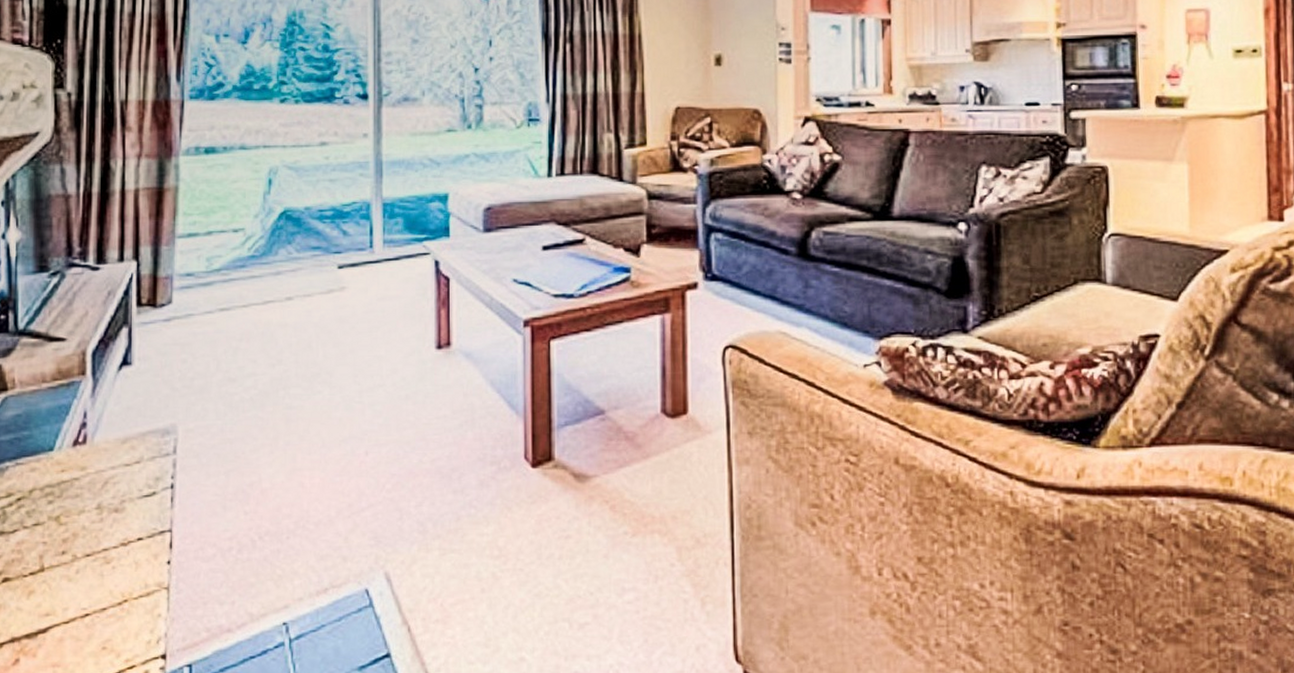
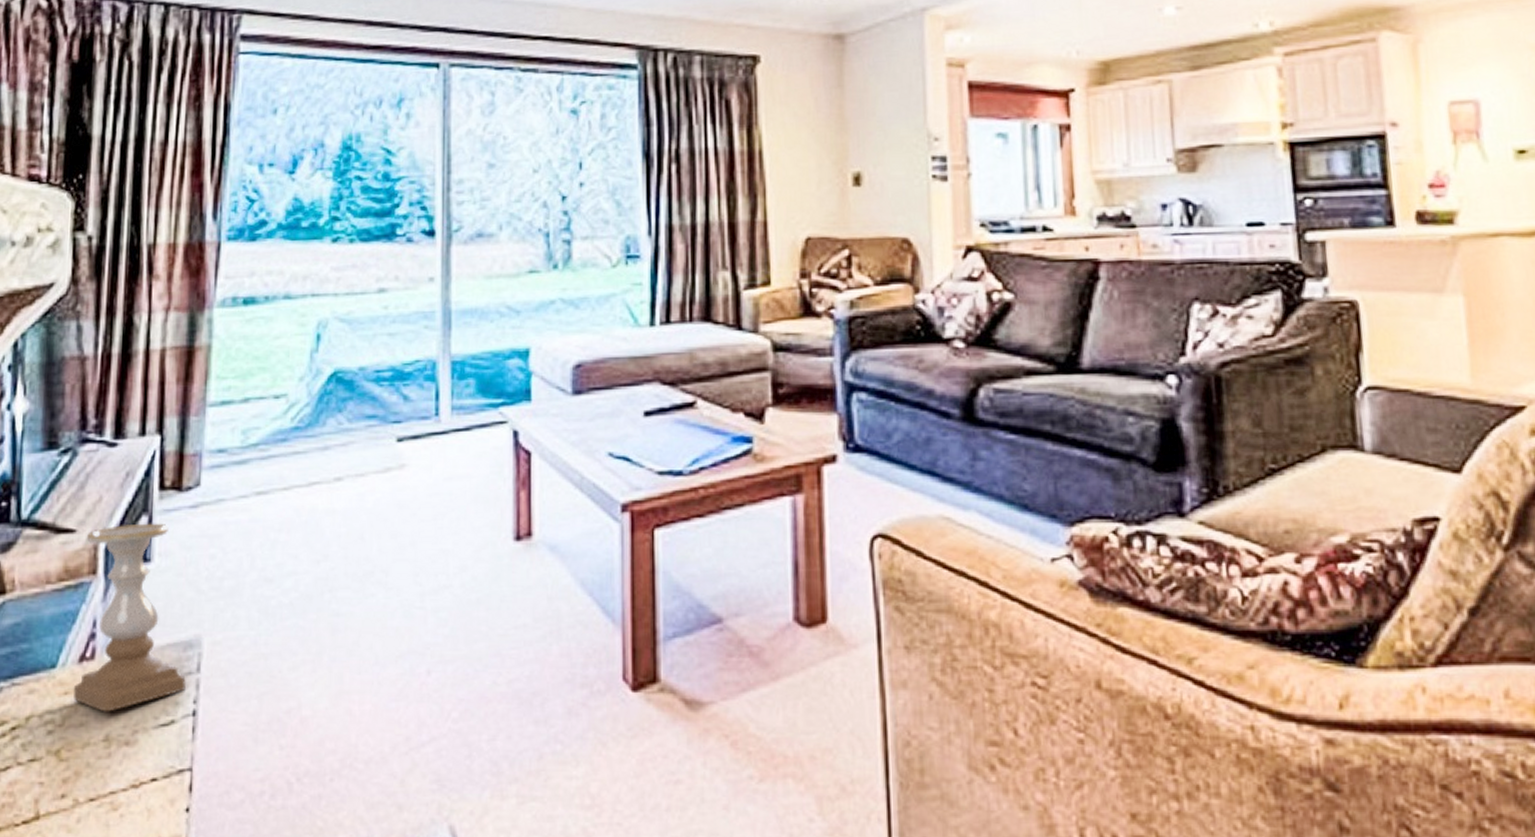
candle holder: none [70,333,164,486] -> present [74,523,186,712]

